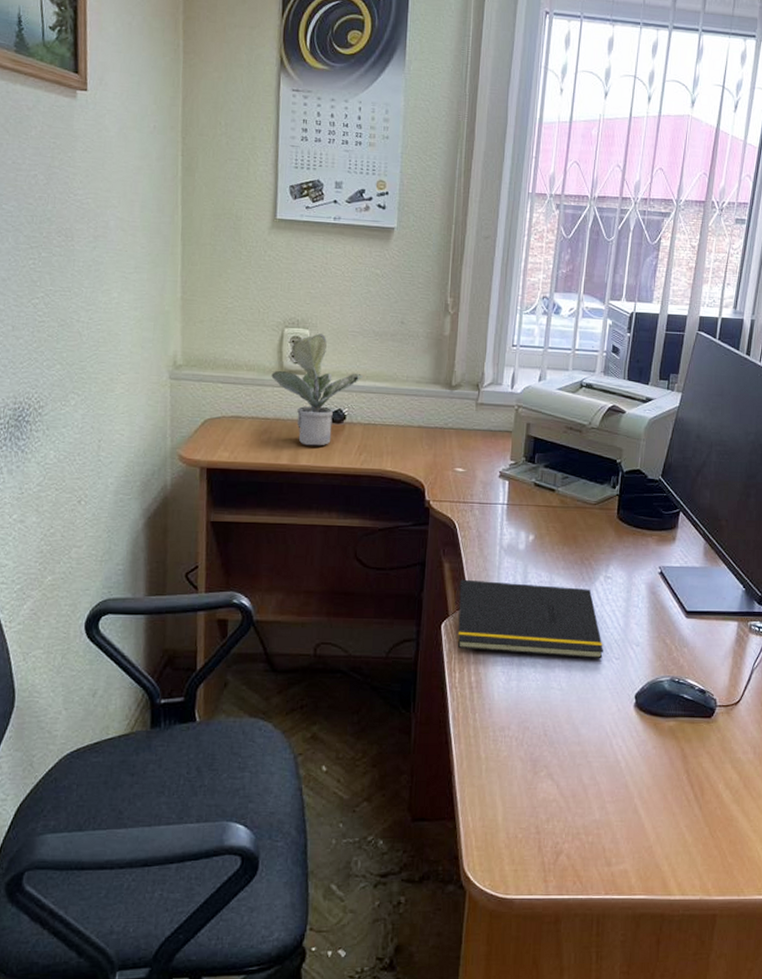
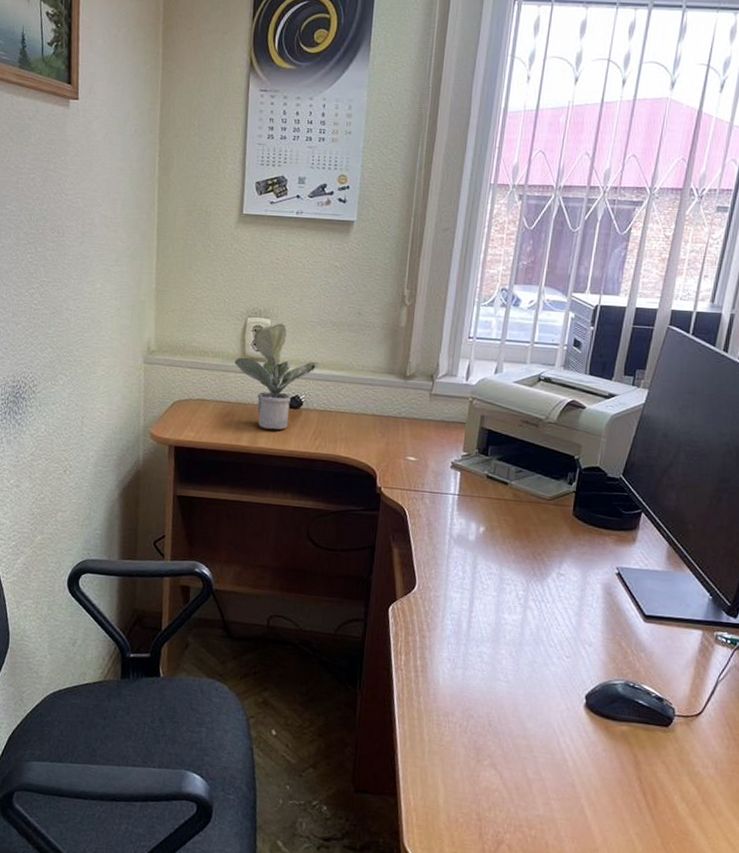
notepad: present [454,579,604,659] -> none [402,565,554,656]

